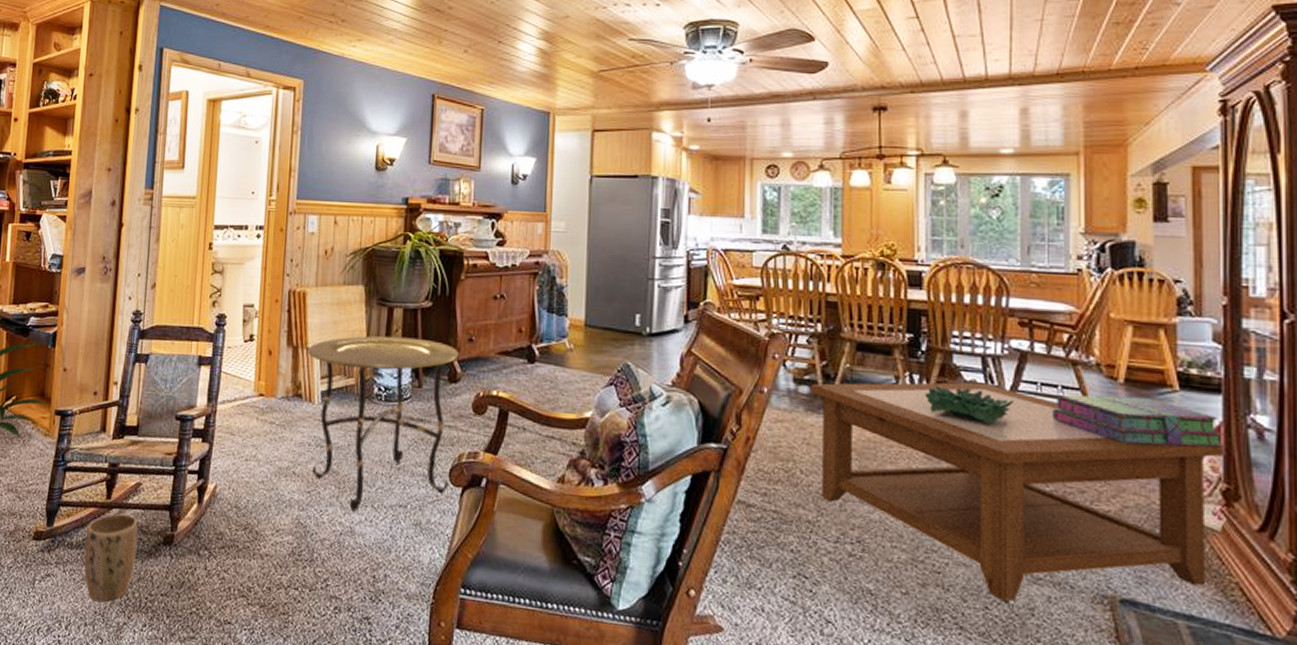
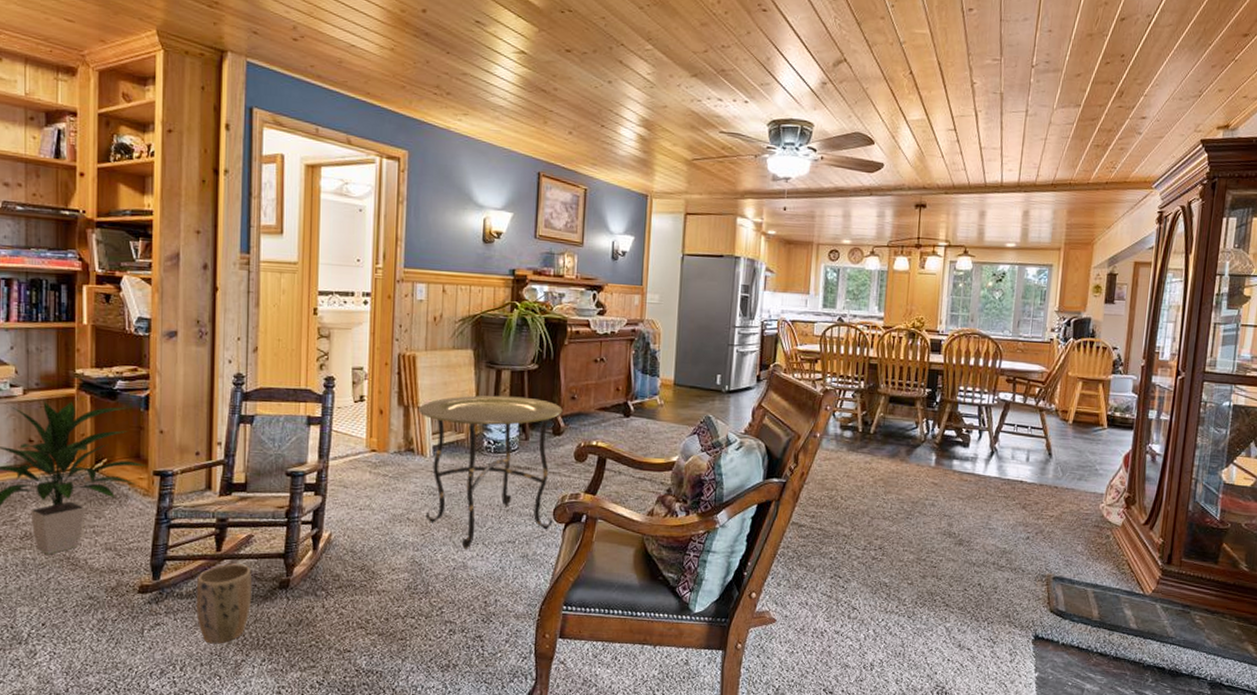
coffee table: present [810,382,1225,602] -> none [852,425,1131,585]
decorative bowl: present [924,386,1014,424] -> none [935,429,998,456]
stack of books: present [1051,394,1225,448] -> none [1022,433,1132,468]

